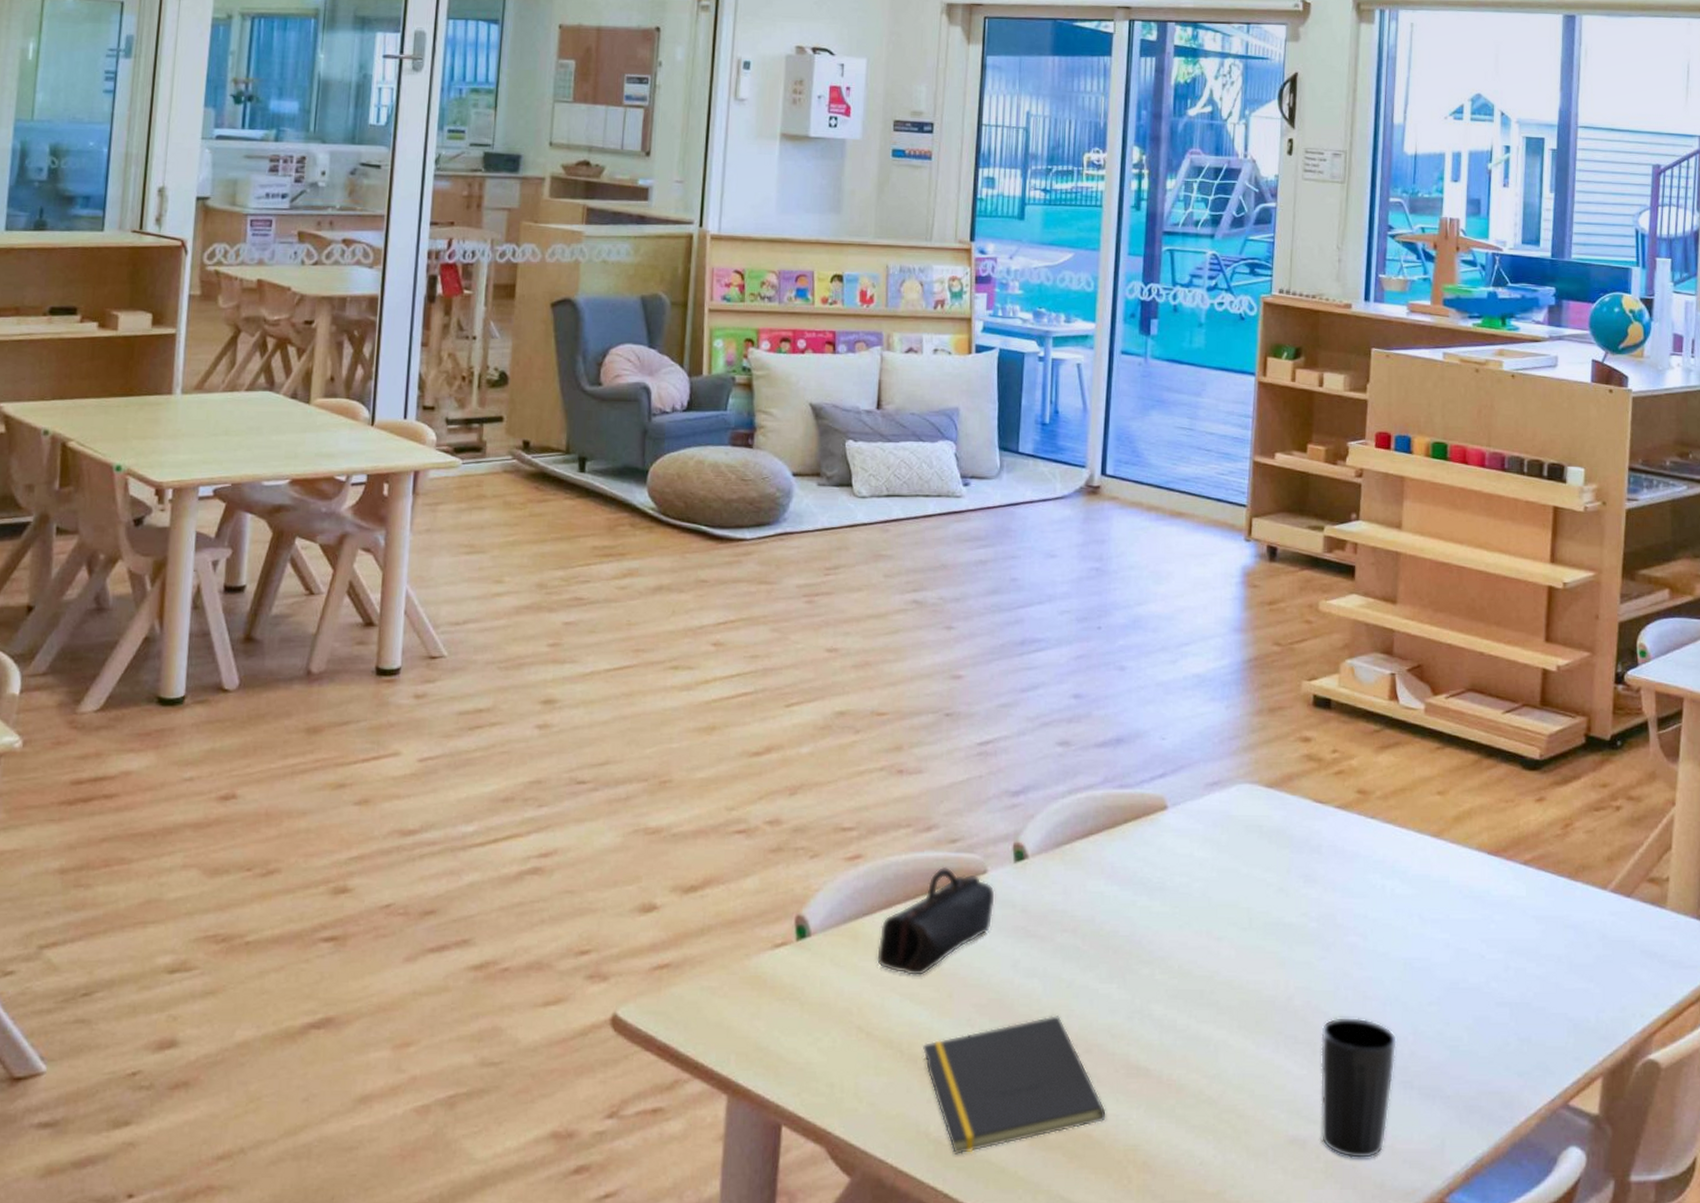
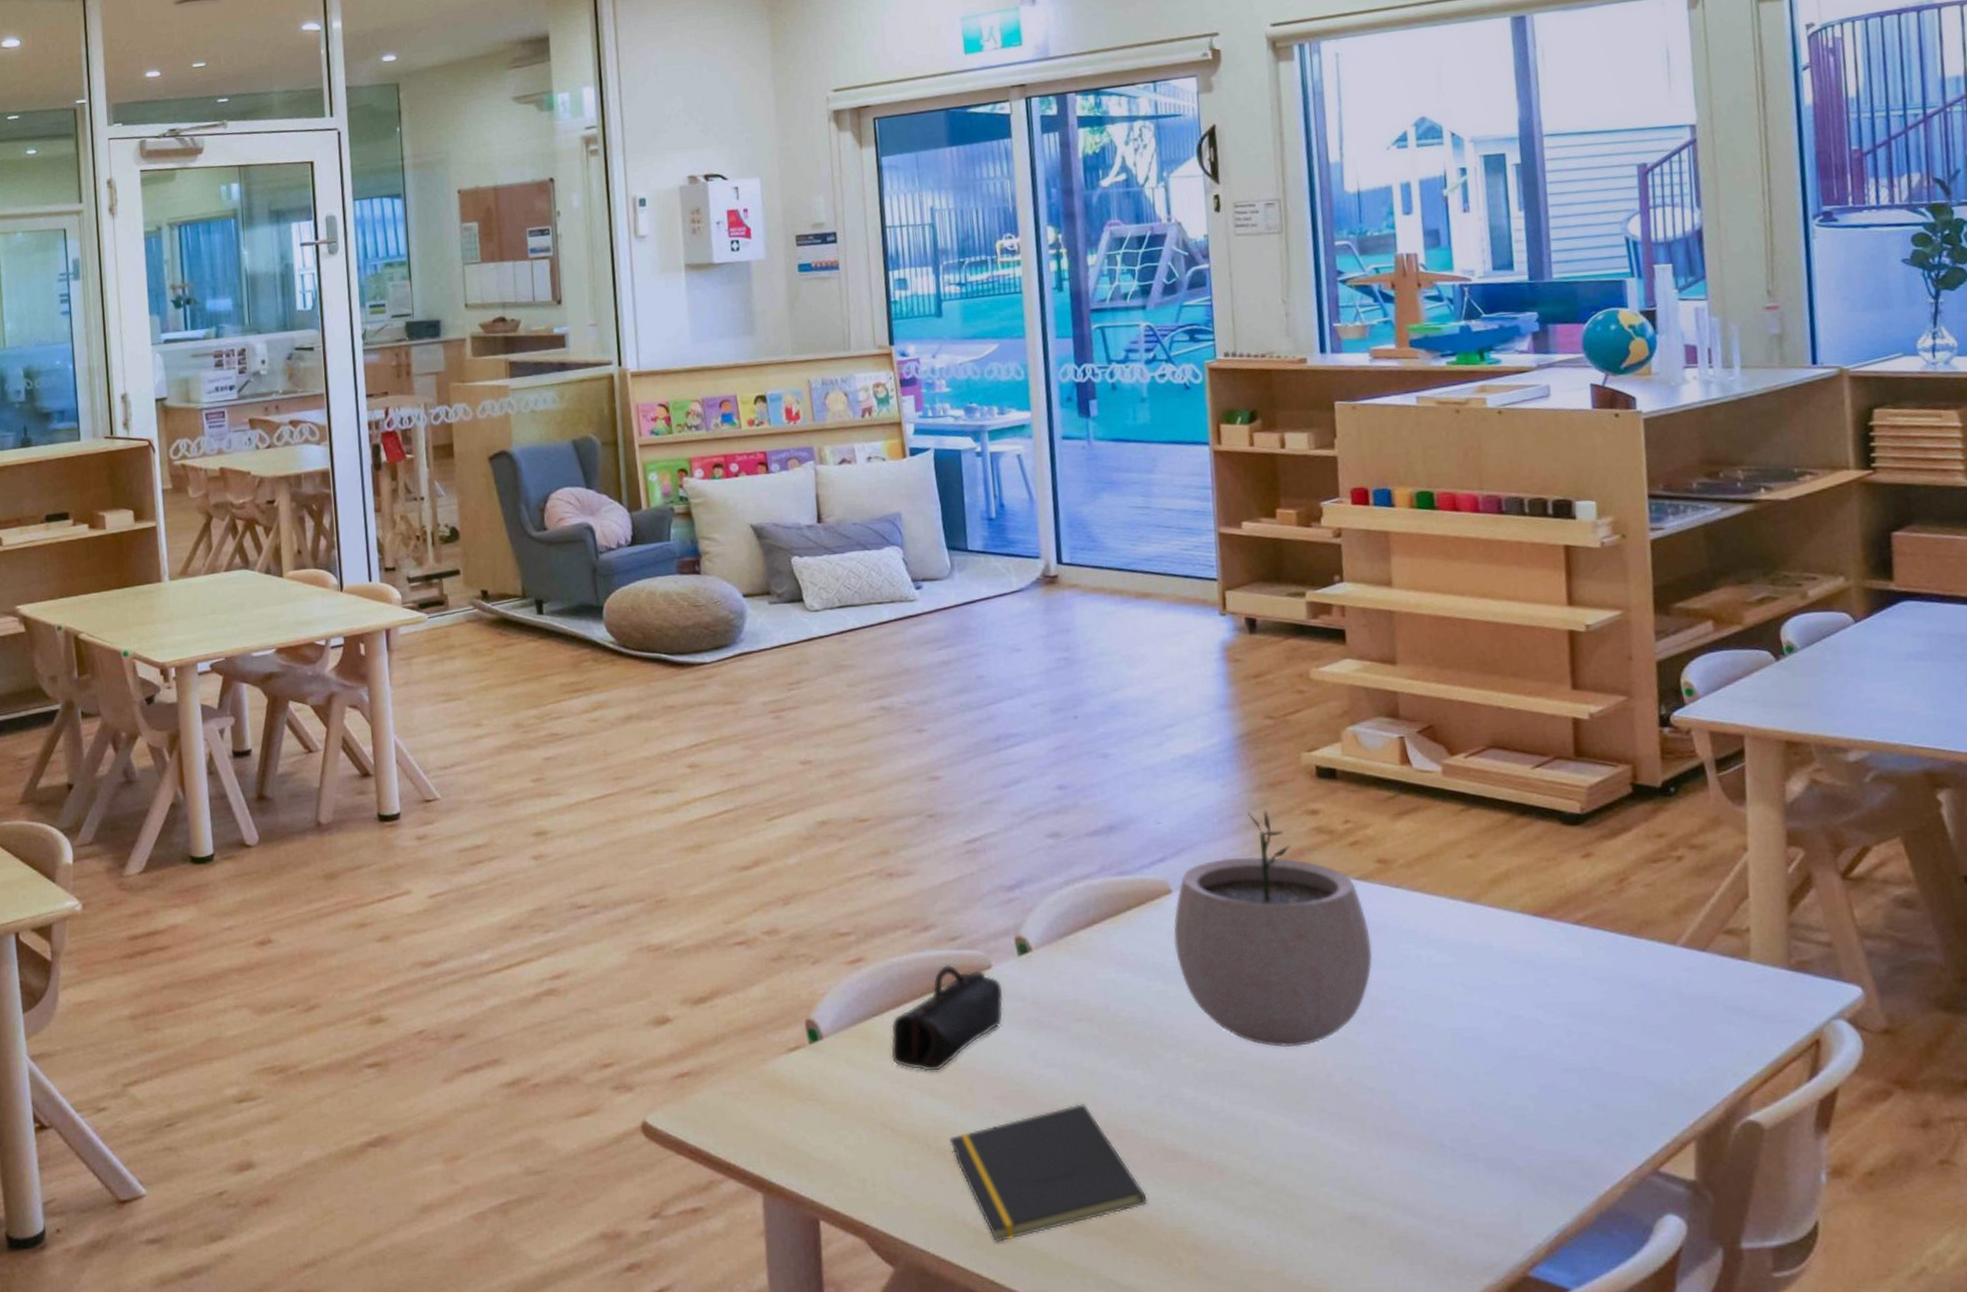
plant pot: none [1163,733,1343,969] -> present [1173,809,1372,1048]
cup: present [1320,1016,1398,1159] -> none [1368,1090,1455,1235]

